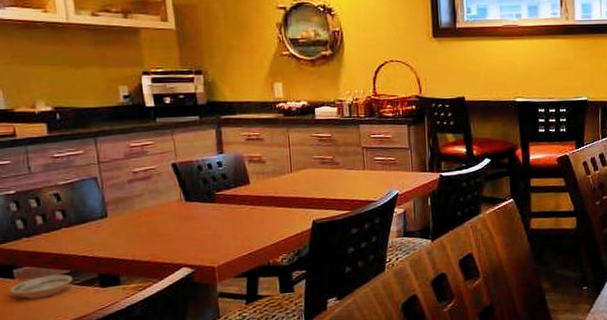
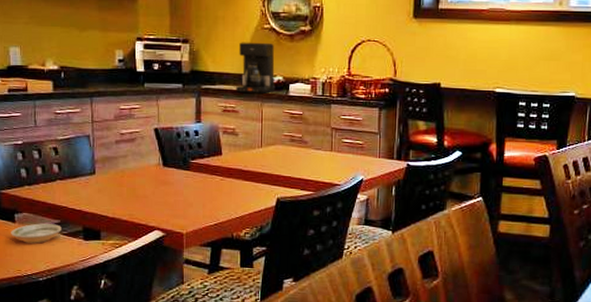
coffee maker: none [258,69,301,120] -> present [236,42,276,95]

